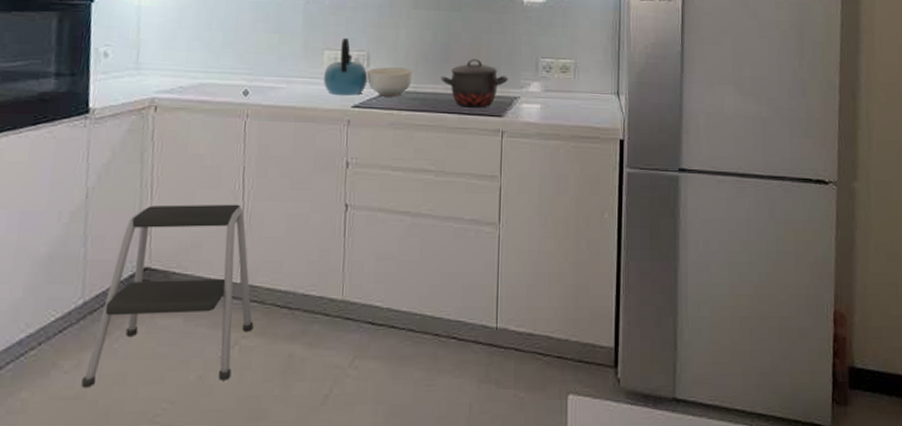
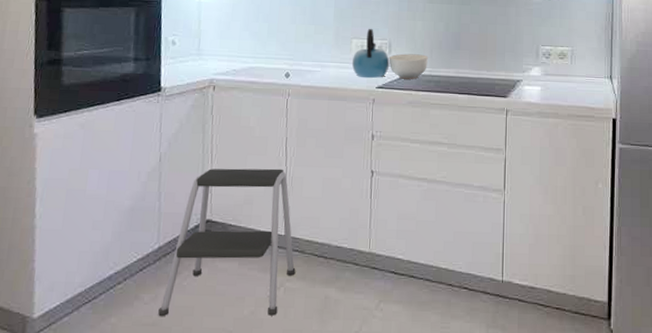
cooking pot: present [441,59,508,108] -> none [453,47,512,90]

